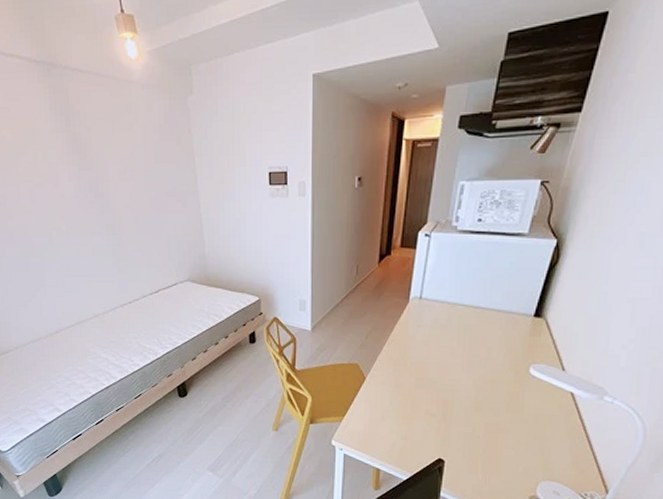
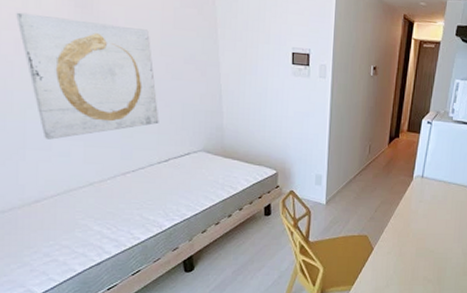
wall art: none [29,165,148,277] -> present [16,12,159,140]

